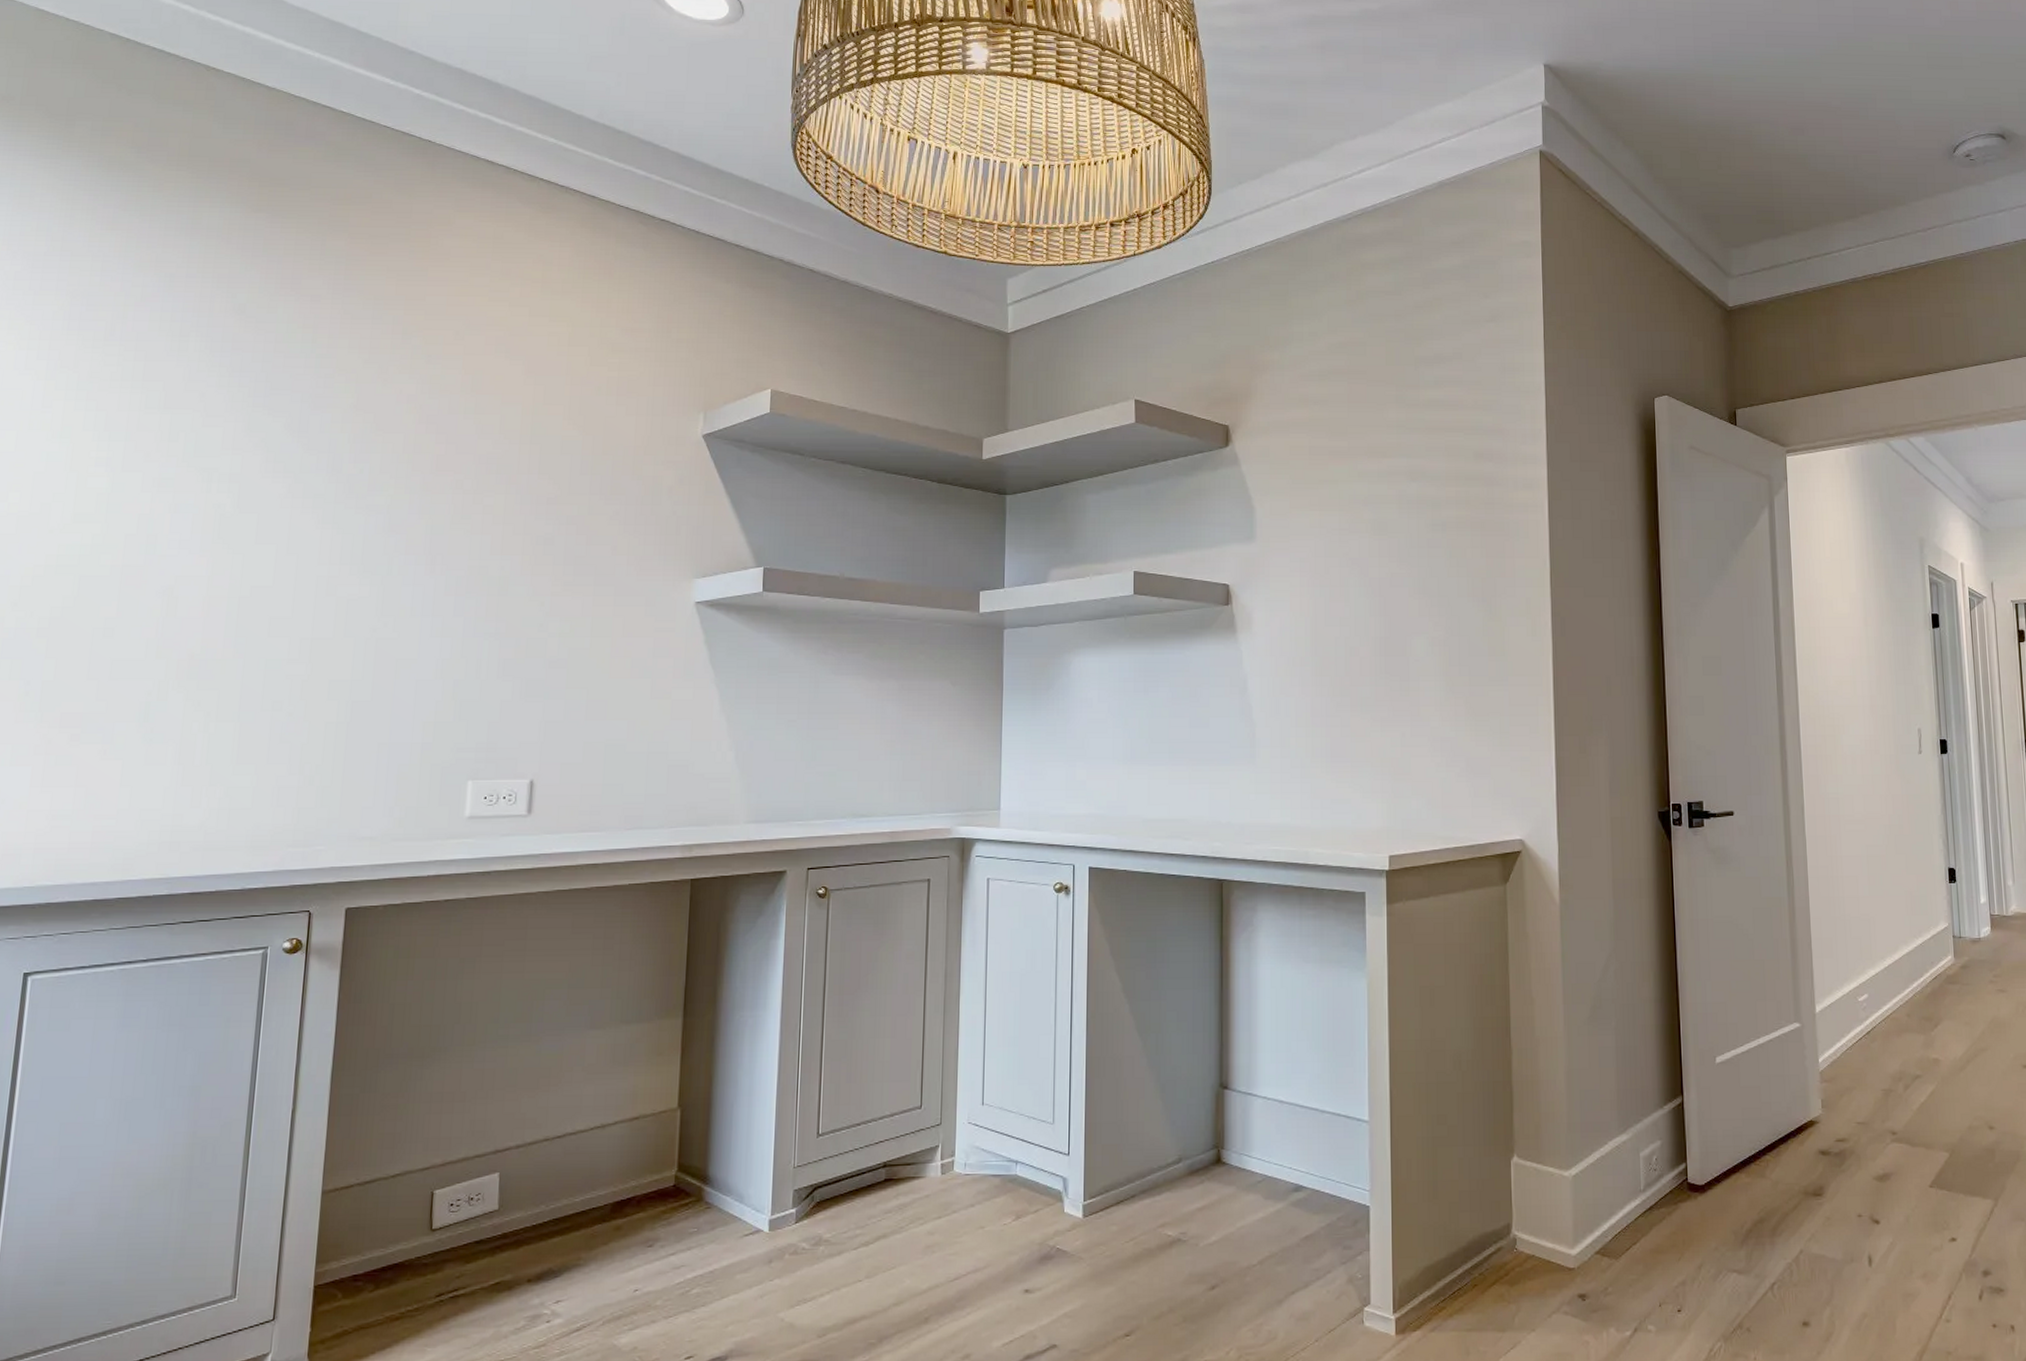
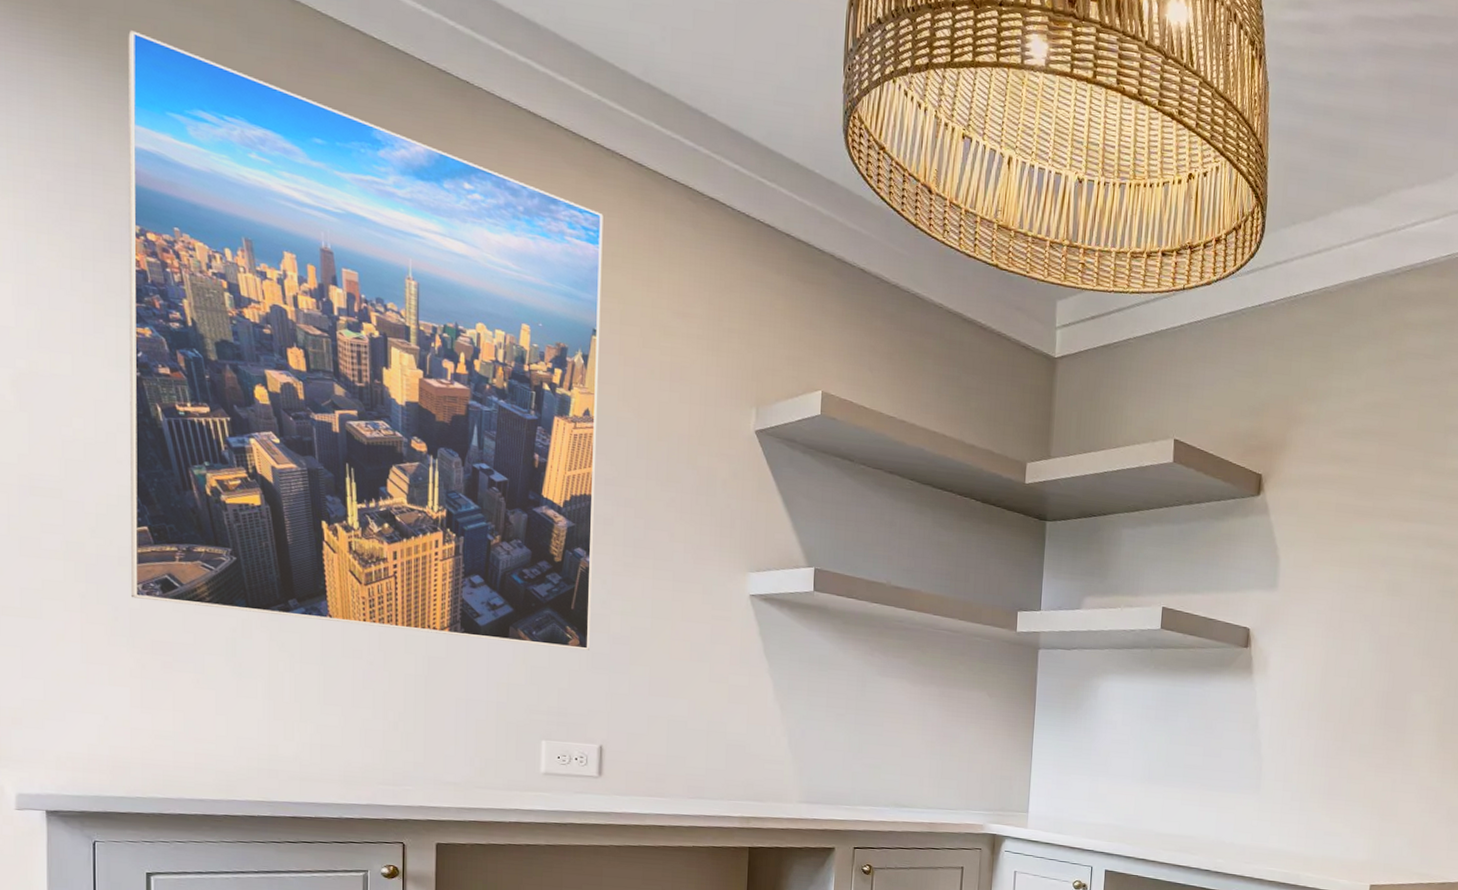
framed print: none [46,129,555,678] -> present [128,30,603,650]

